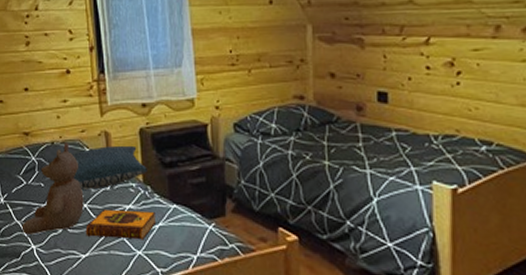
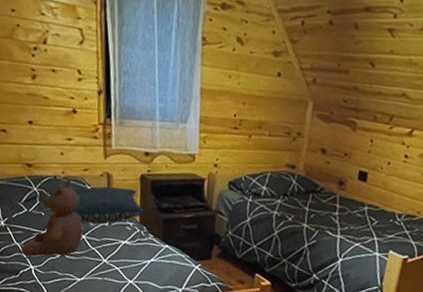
hardback book: present [85,208,157,240] -> none [82,241,150,272]

